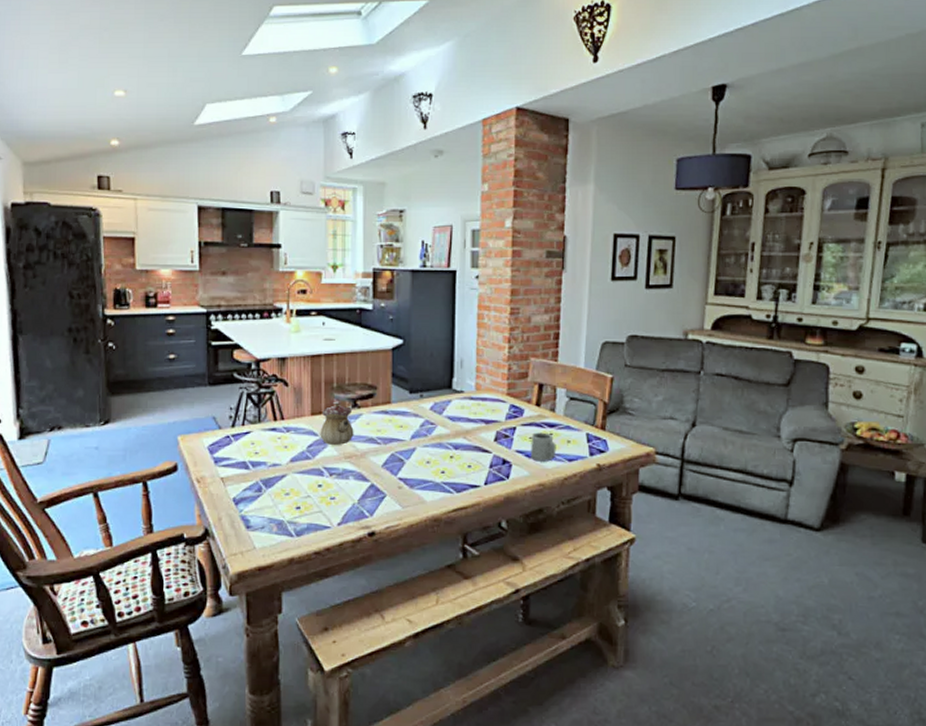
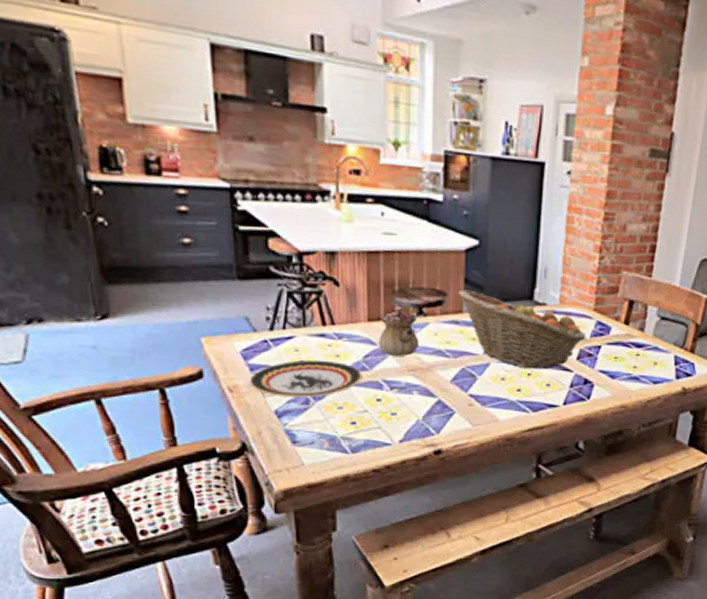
plate: none [213,451,306,486] -> present [249,360,363,398]
fruit basket: none [387,383,502,452] -> present [459,289,586,370]
cup: present [531,432,556,462] -> none [615,352,642,383]

